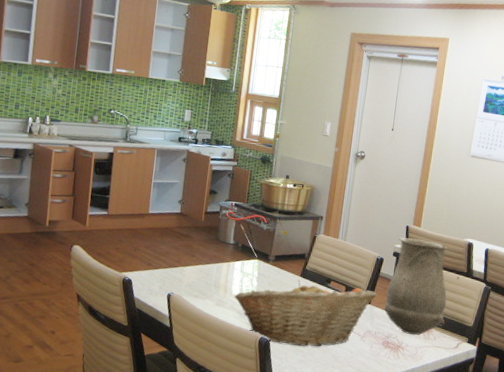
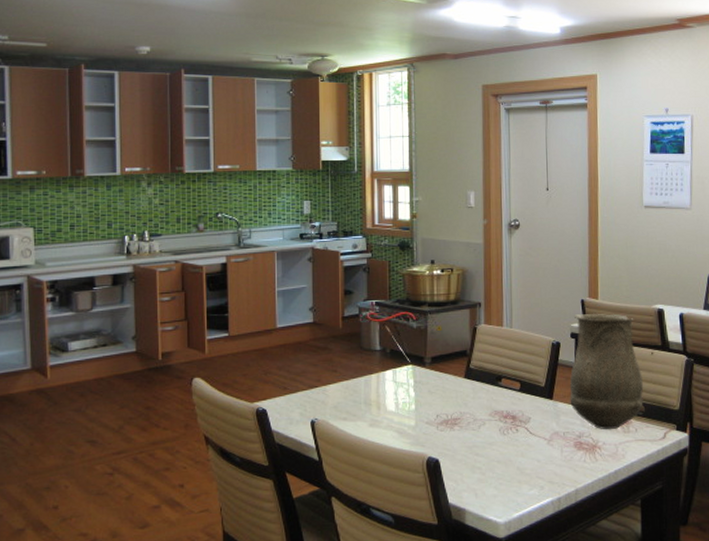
fruit basket: present [234,280,377,347] -> none [390,382,558,463]

